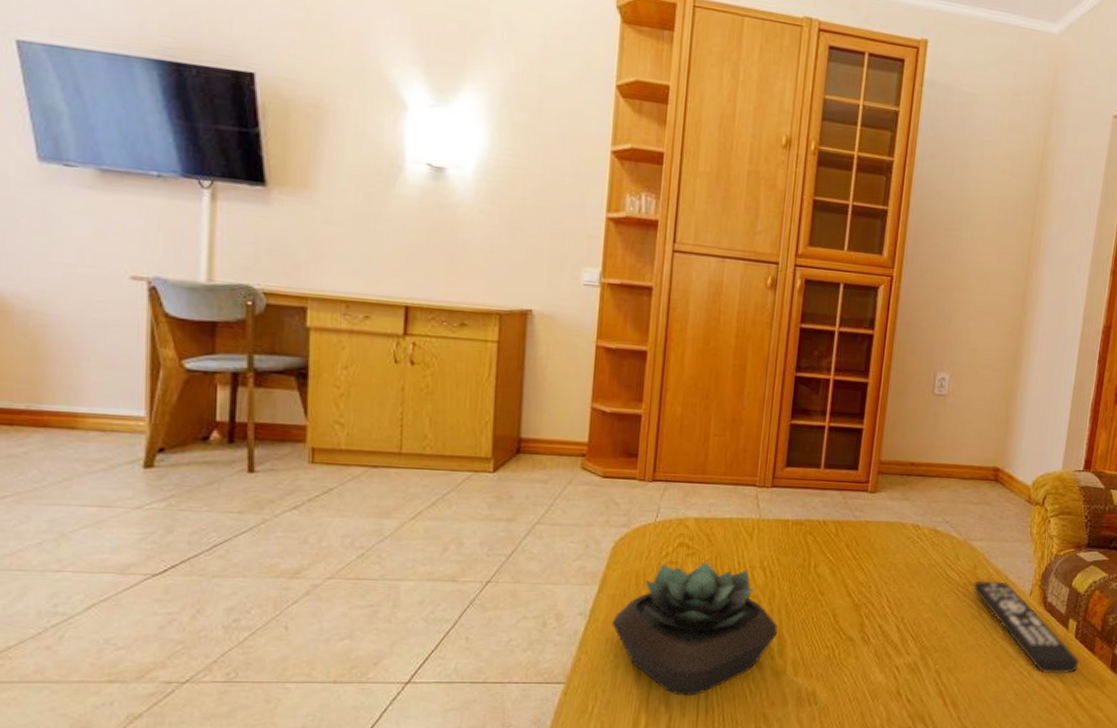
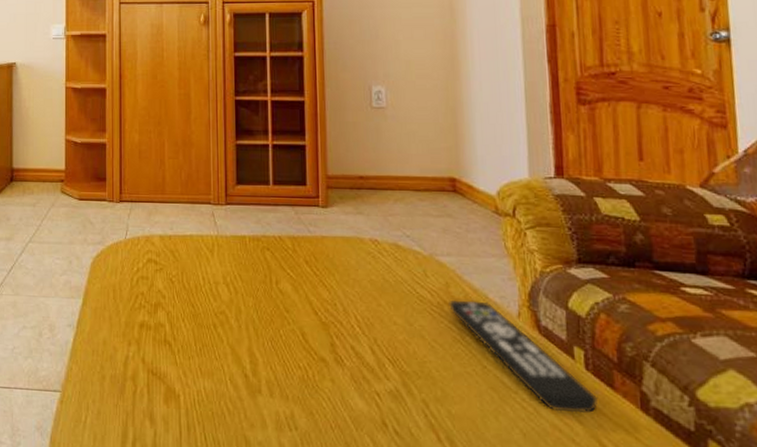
succulent plant: present [611,561,778,696] -> none [96,277,247,412]

